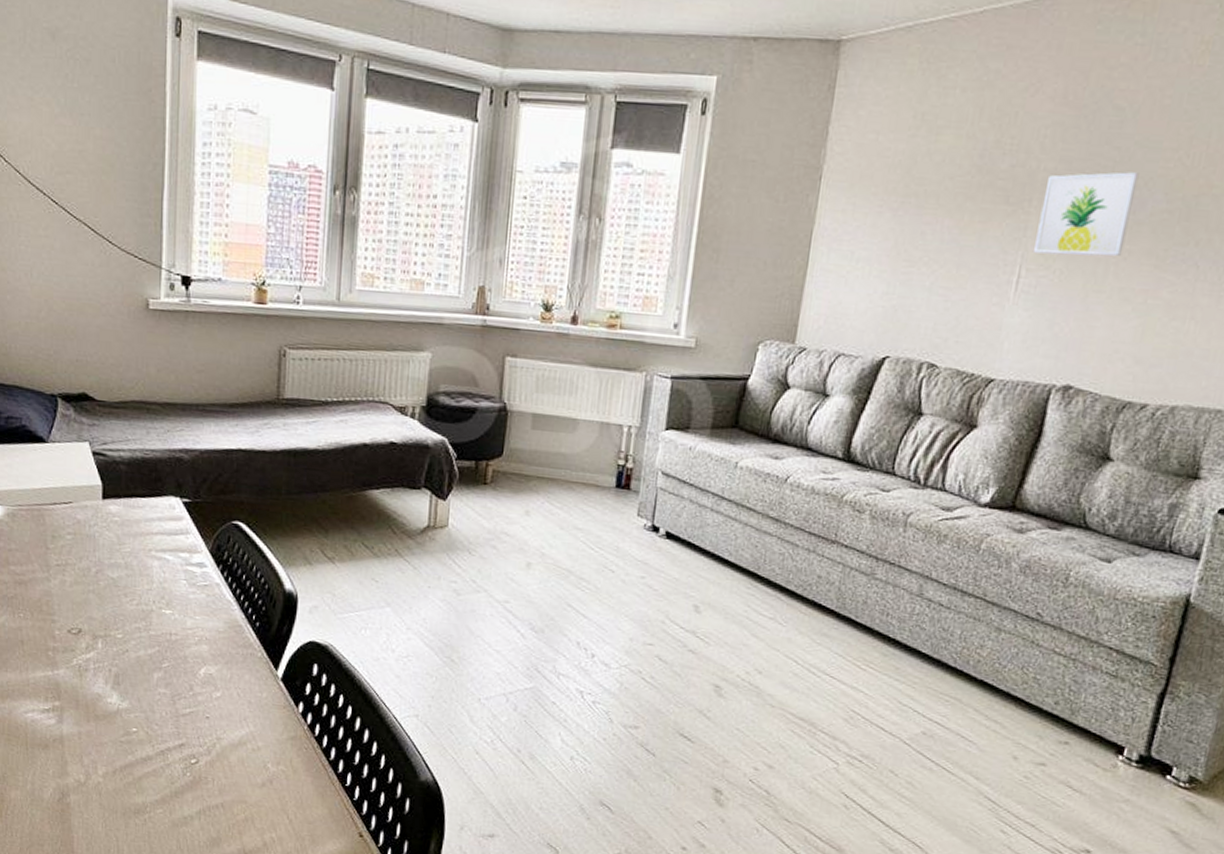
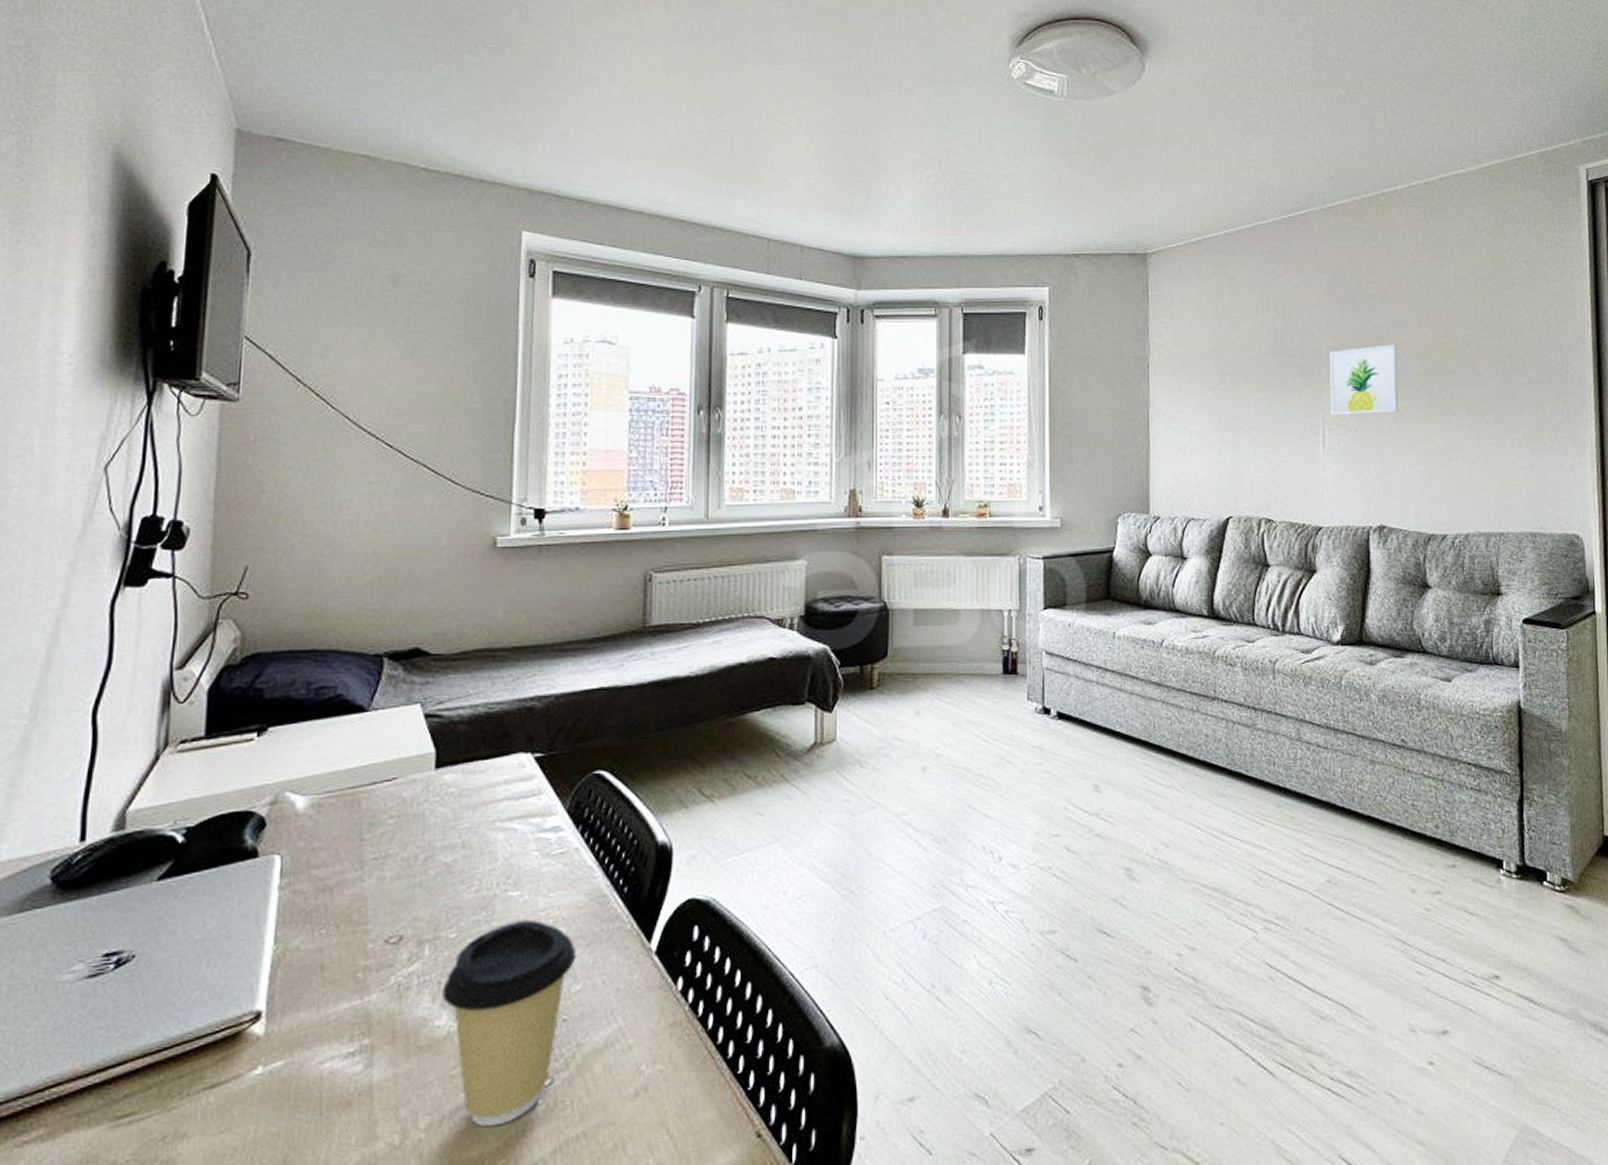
coffee cup: none [112,633,217,785] -> present [442,919,577,1127]

